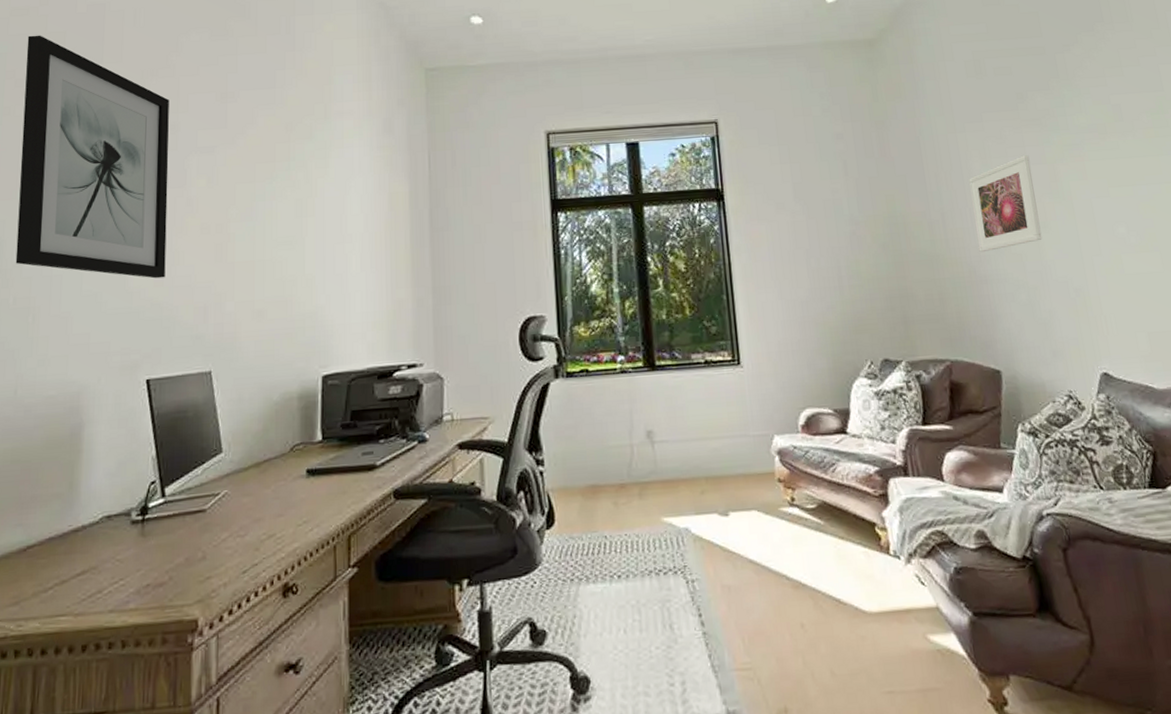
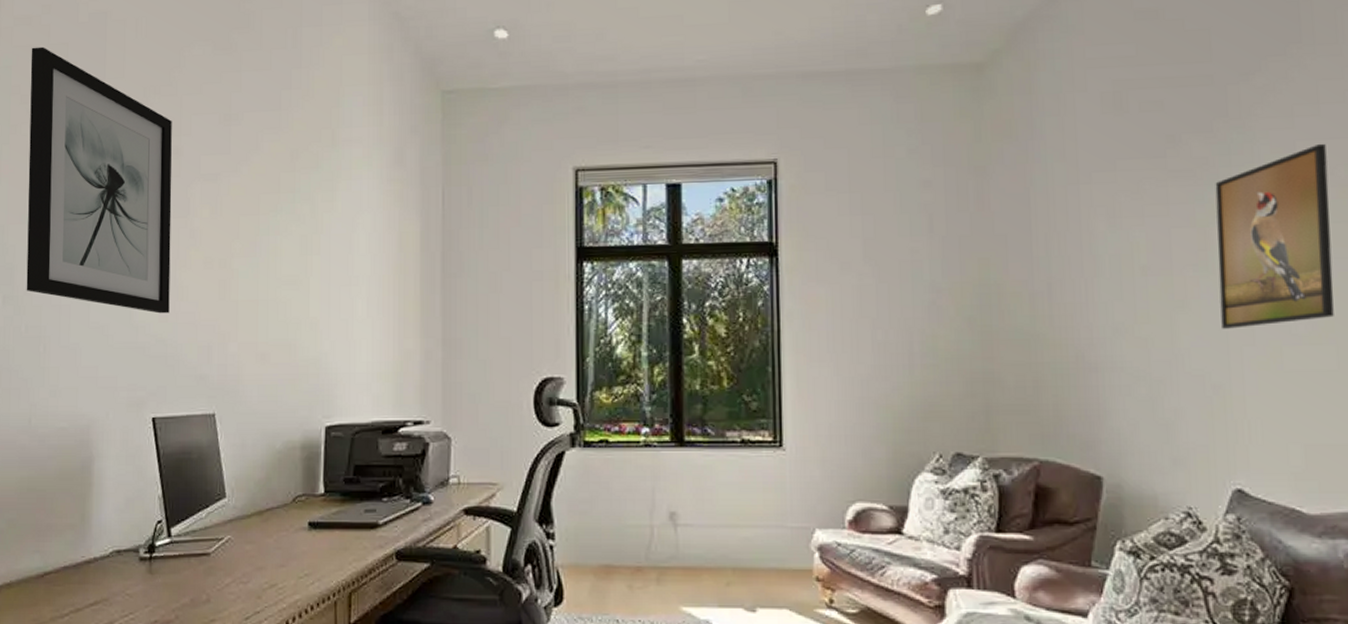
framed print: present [969,155,1042,253] -> none [1089,215,1177,334]
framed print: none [1056,96,1155,243] -> present [1215,143,1334,329]

